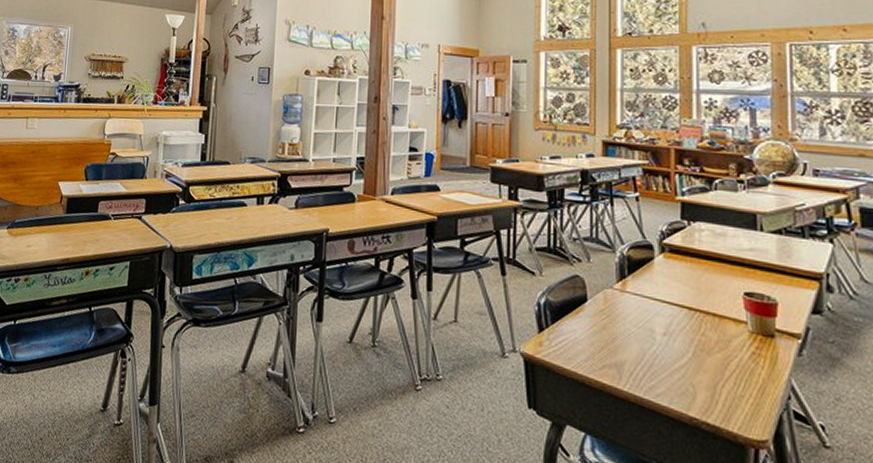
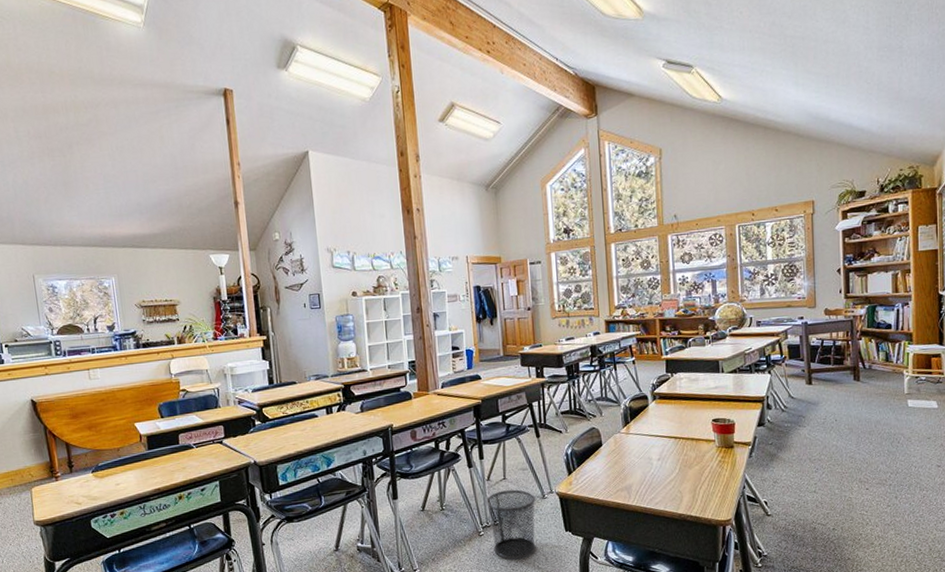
waste bin: none [429,336,493,433] -> present [486,489,536,560]

